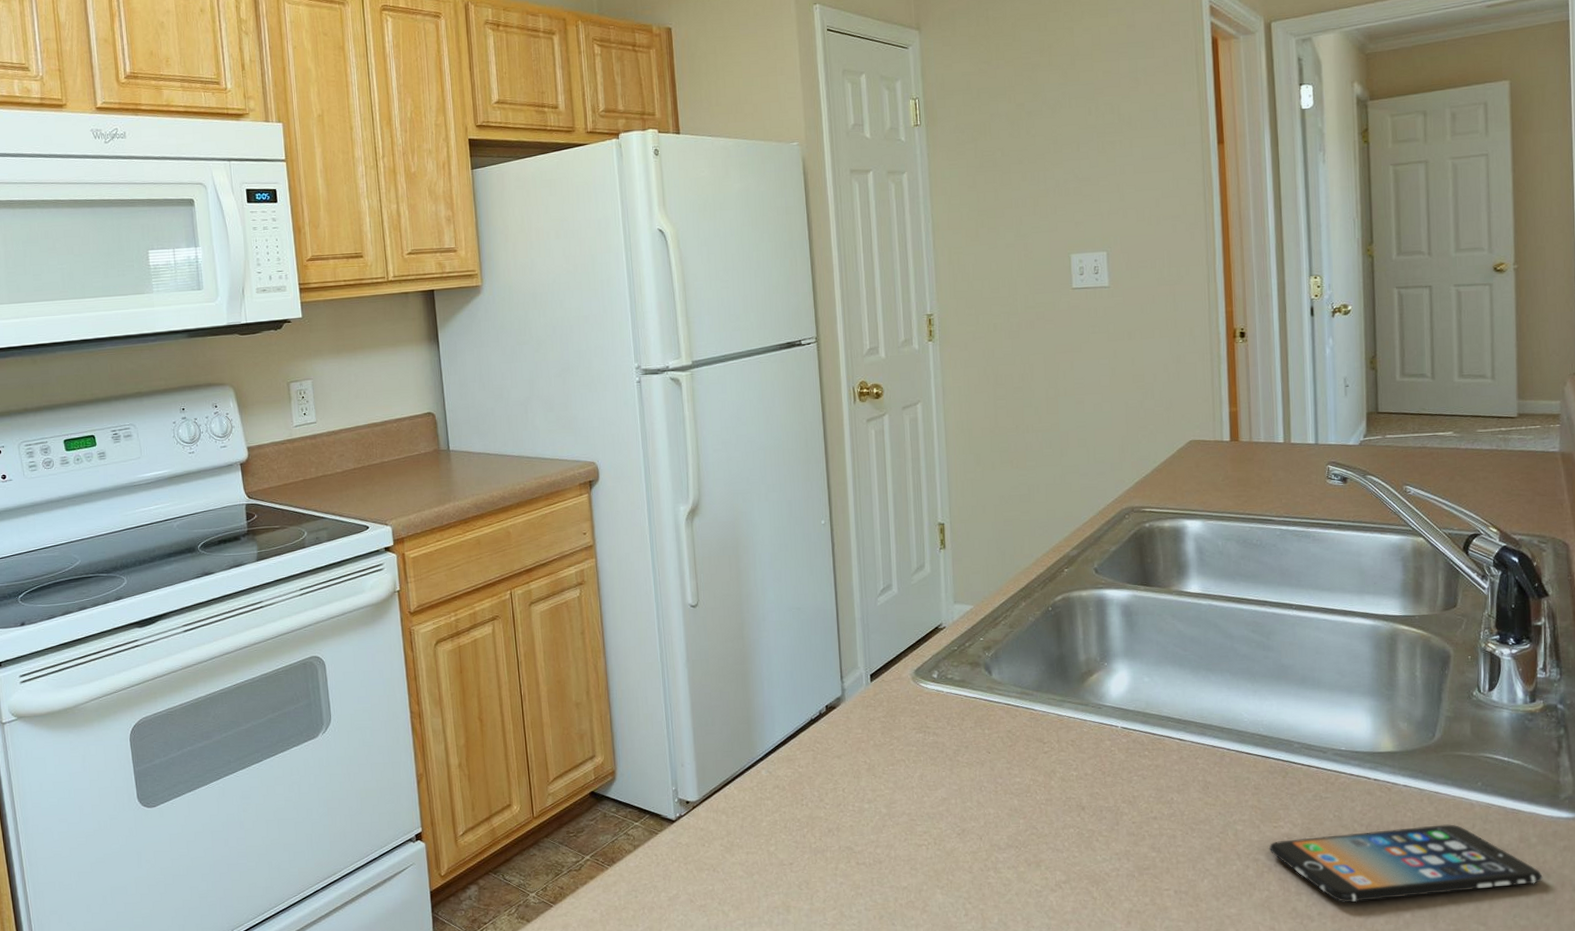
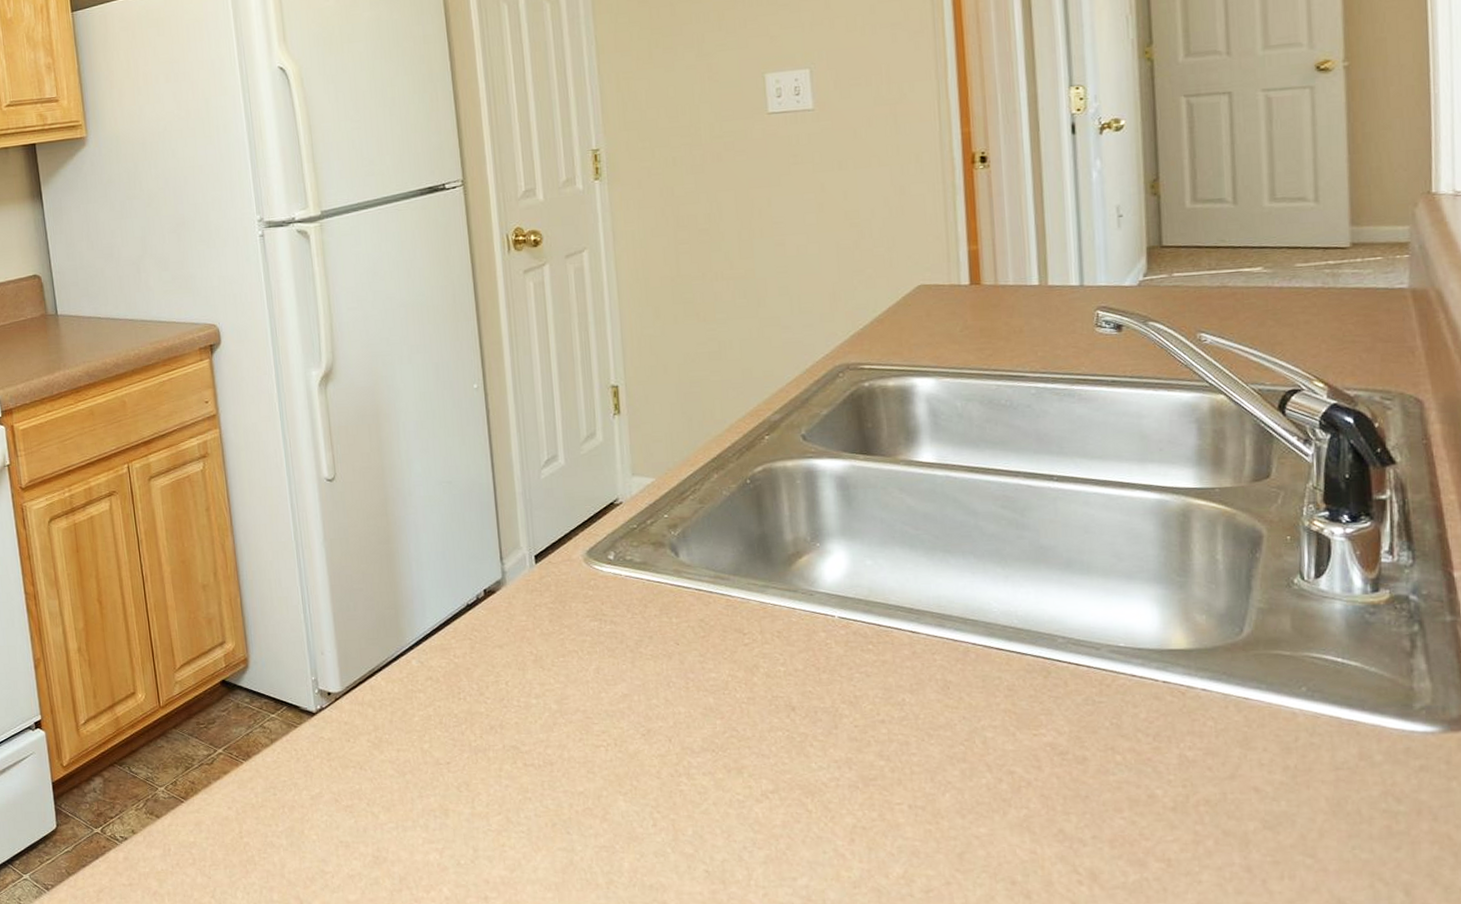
smartphone: present [1268,824,1543,903] -> none [1027,736,1391,826]

